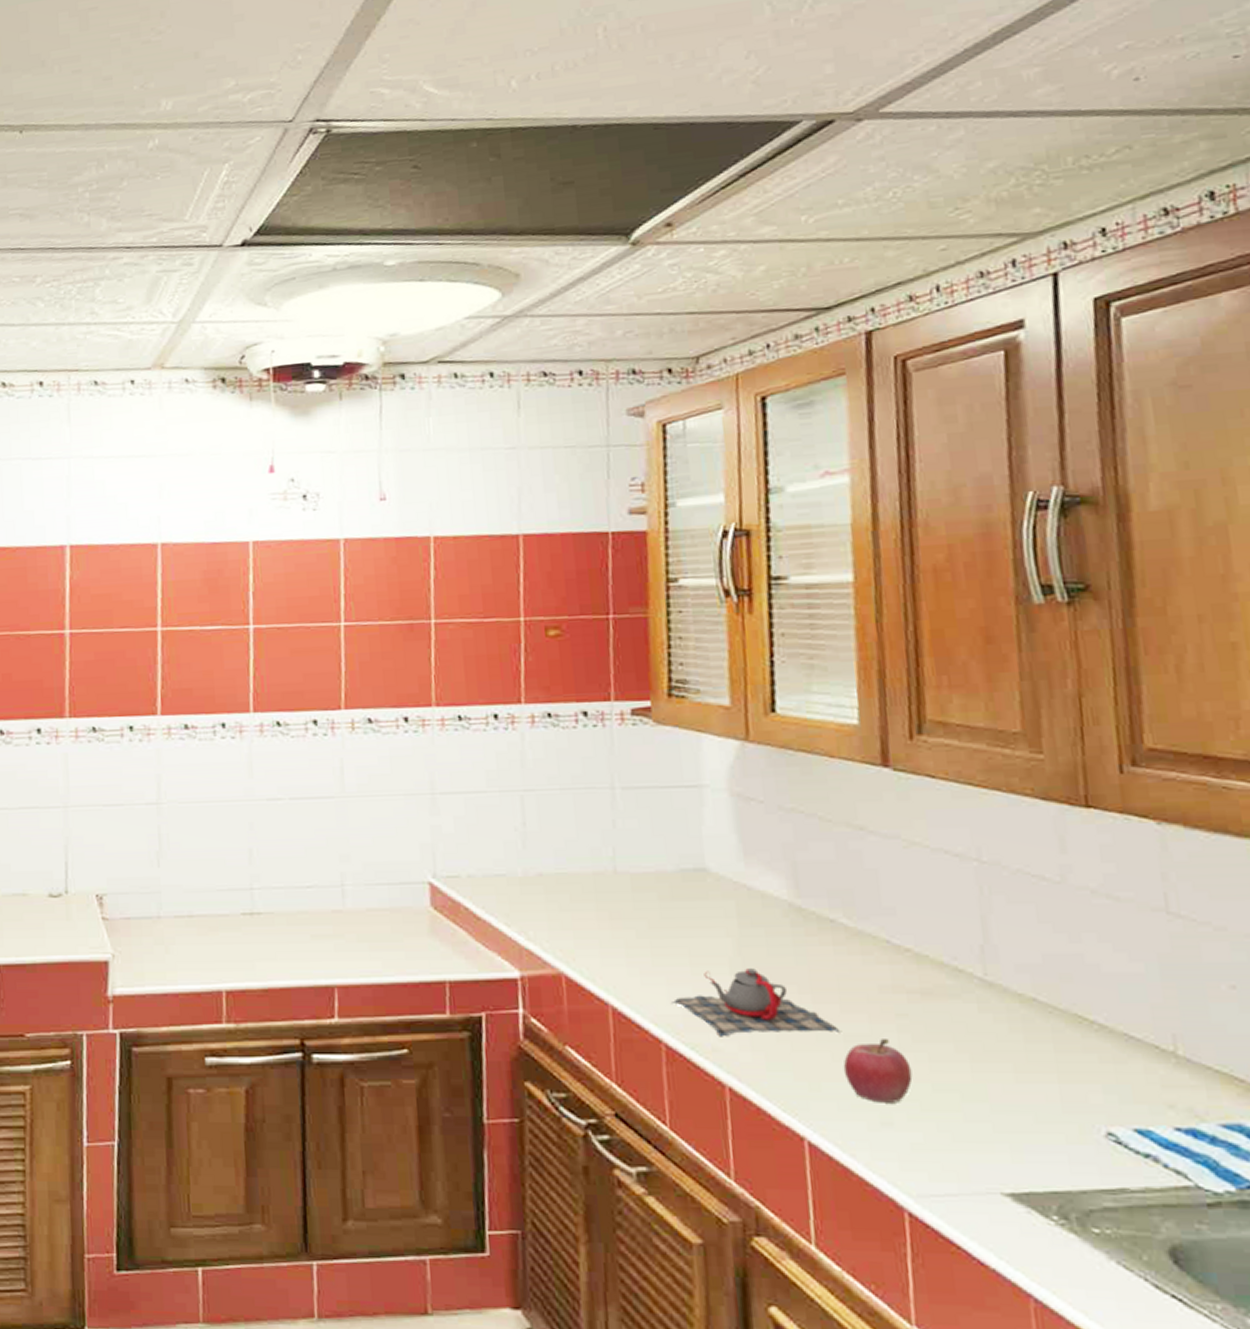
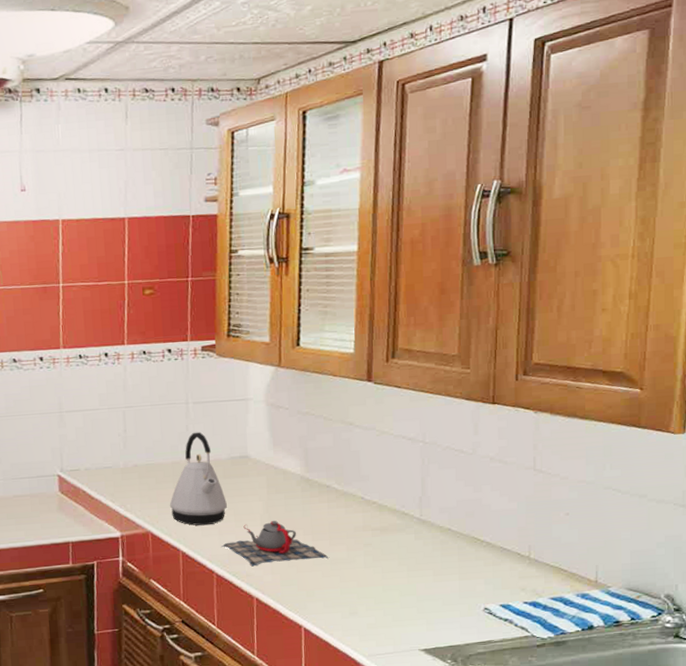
kettle: none [592,830,678,969] -> present [170,432,227,526]
fruit: present [843,1039,913,1103] -> none [329,560,371,601]

